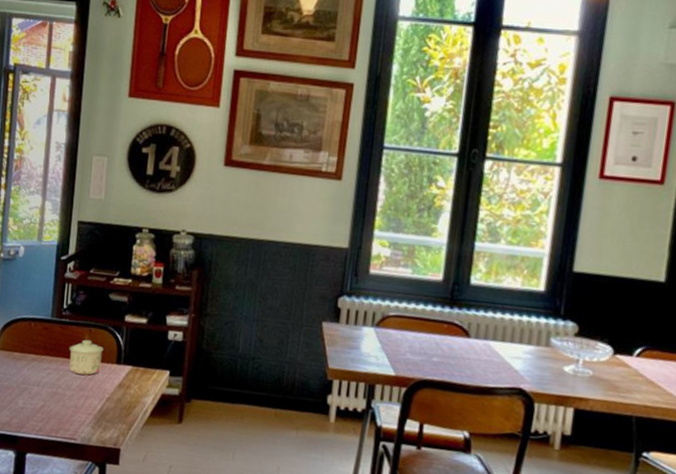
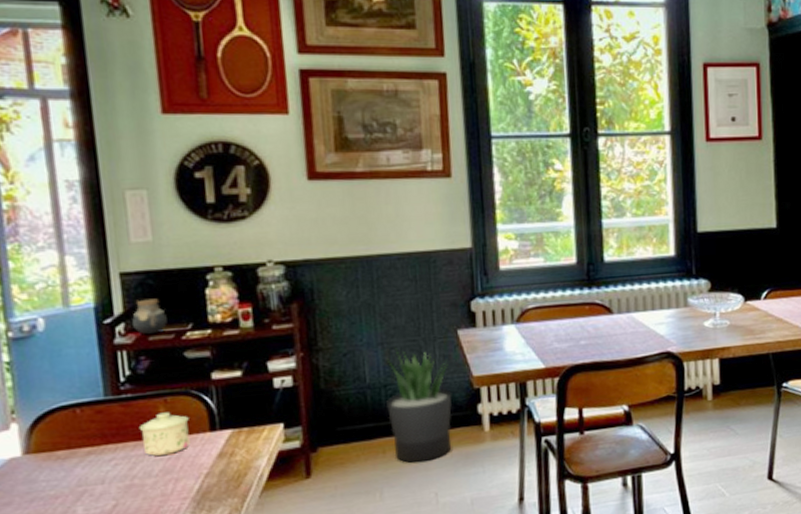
jar: none [79,245,103,275] -> present [132,298,168,335]
planter: none [250,325,309,437] -> present [386,347,452,464]

